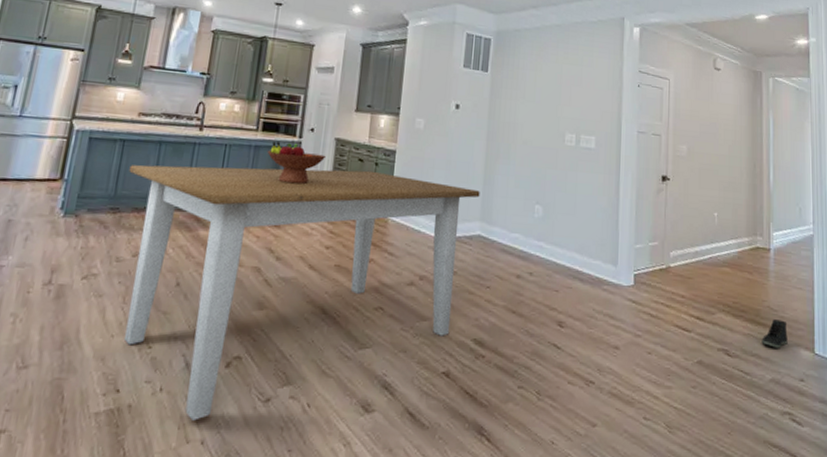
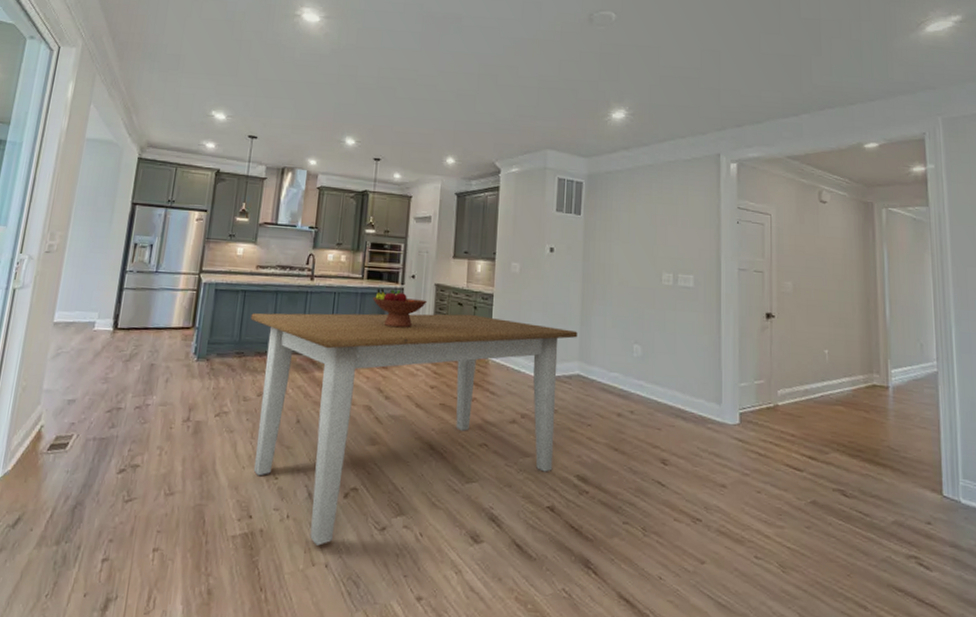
sneaker: present [761,319,788,348] -> none [881,459,912,490]

